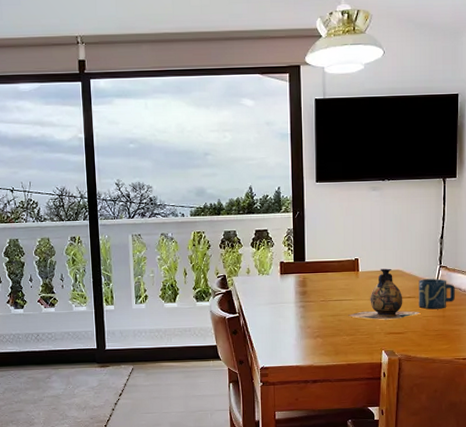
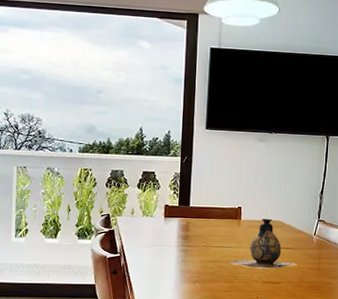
cup: present [419,278,455,310] -> none [296,231,331,262]

